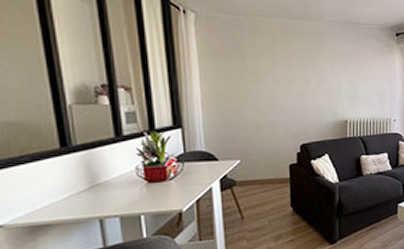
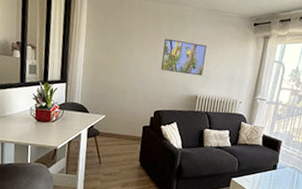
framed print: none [299,59,350,98] -> present [160,38,207,76]

